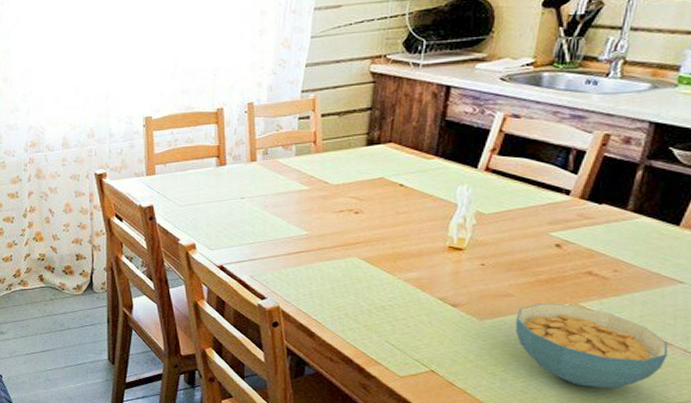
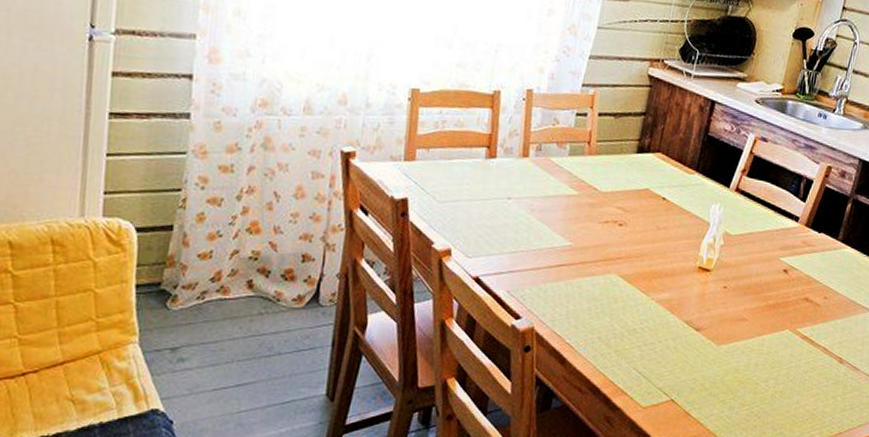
cereal bowl: present [515,303,669,388] -> none [745,328,857,413]

